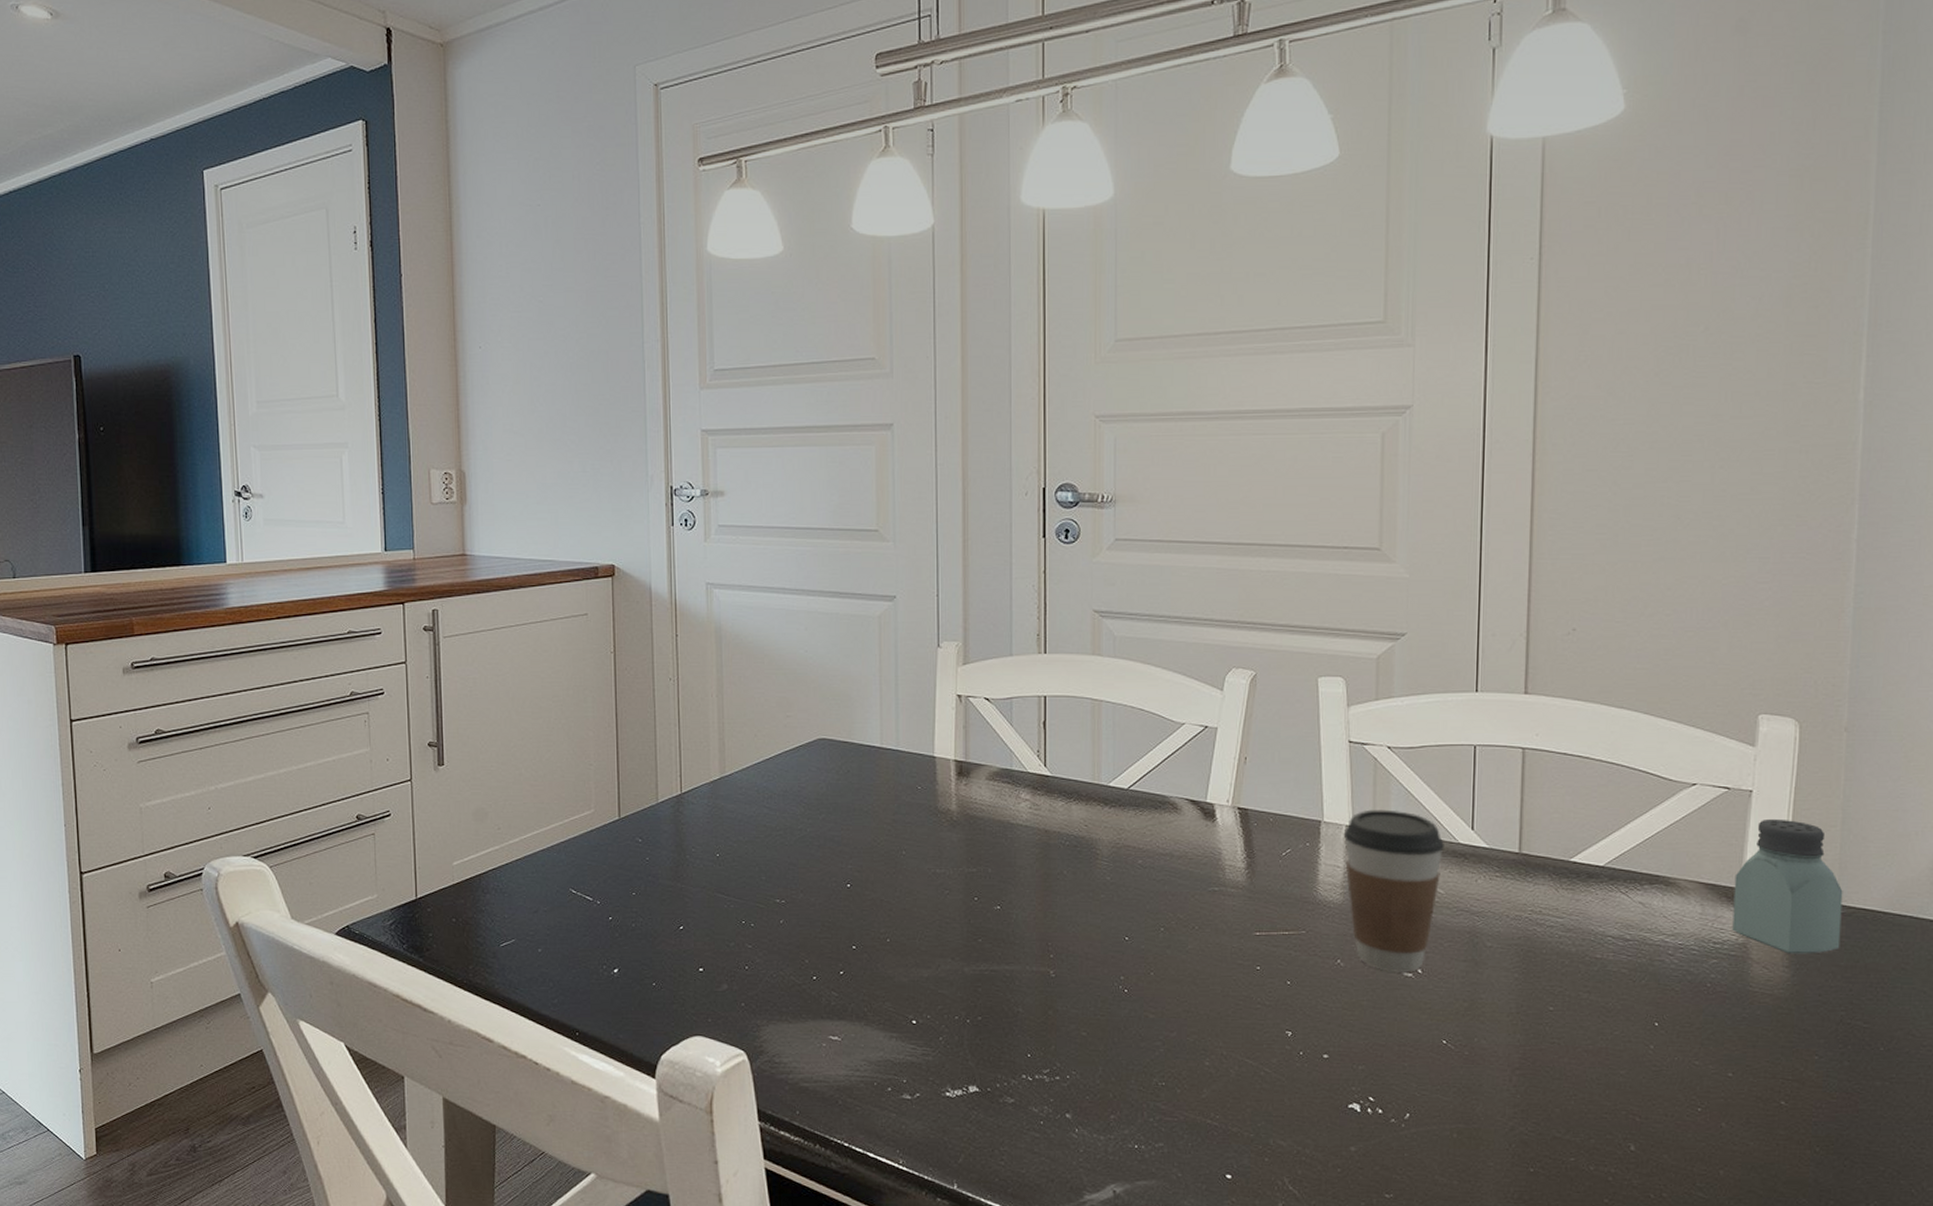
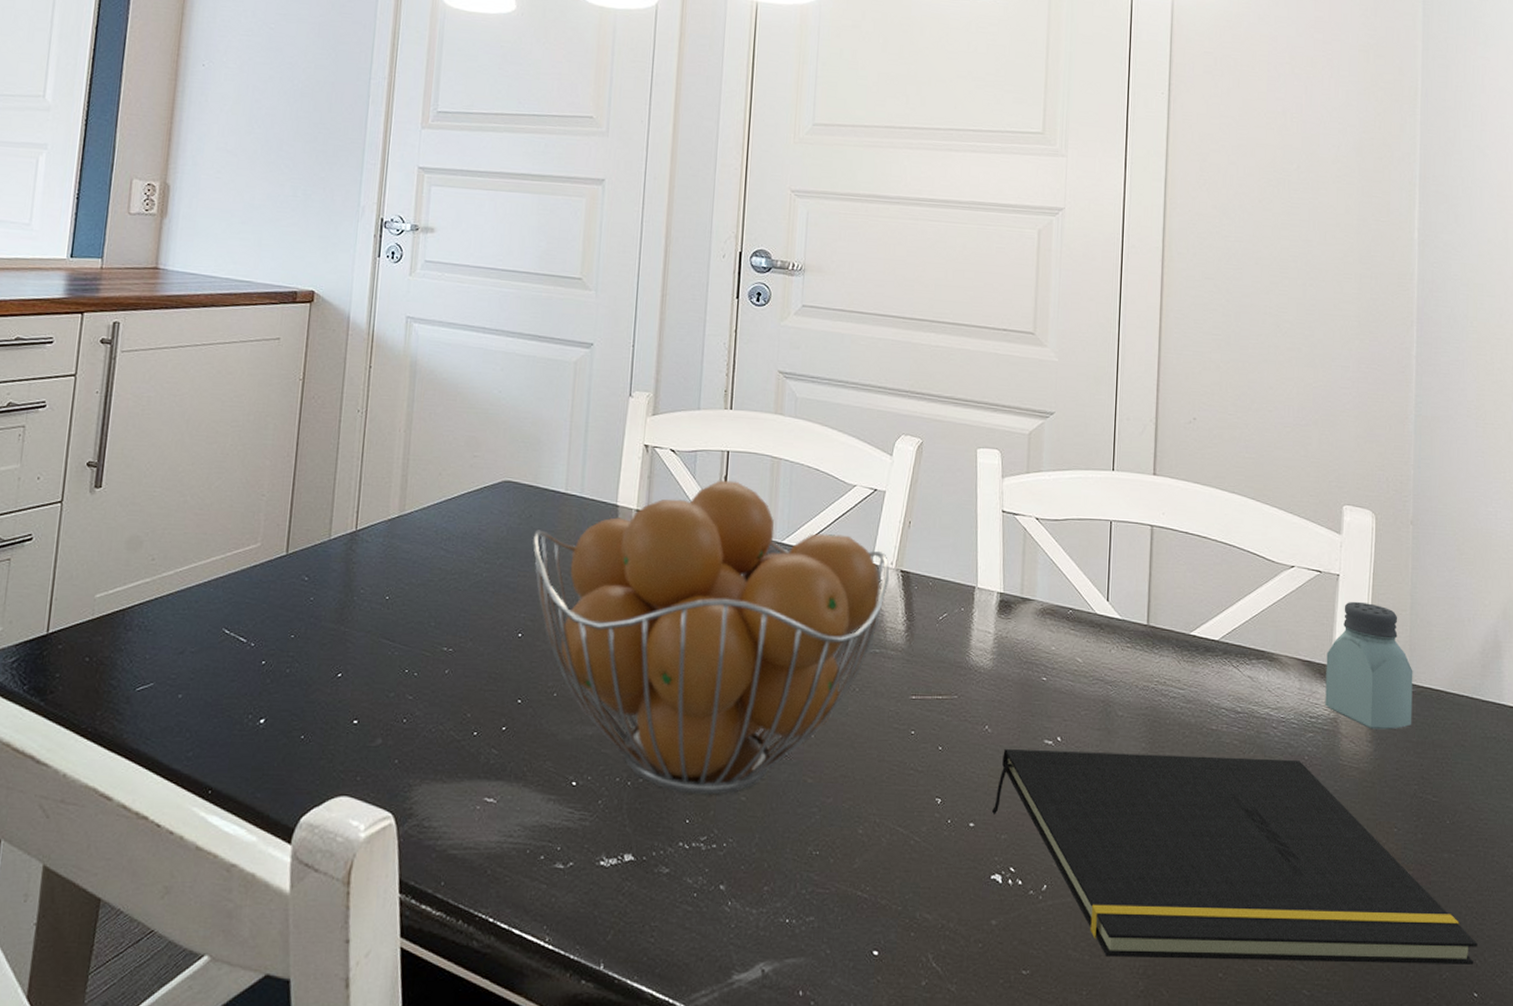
fruit basket: none [852,726,1226,1032] -> present [532,480,890,796]
coffee cup: present [1343,809,1444,974] -> none [994,577,1083,741]
notepad: none [1348,982,1915,1194] -> present [992,749,1478,965]

